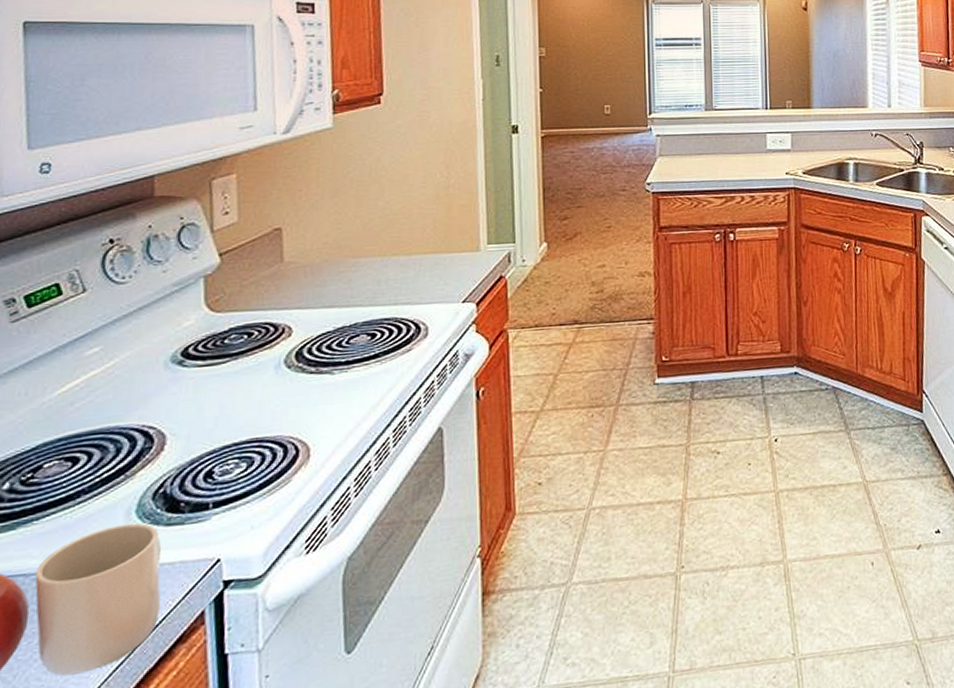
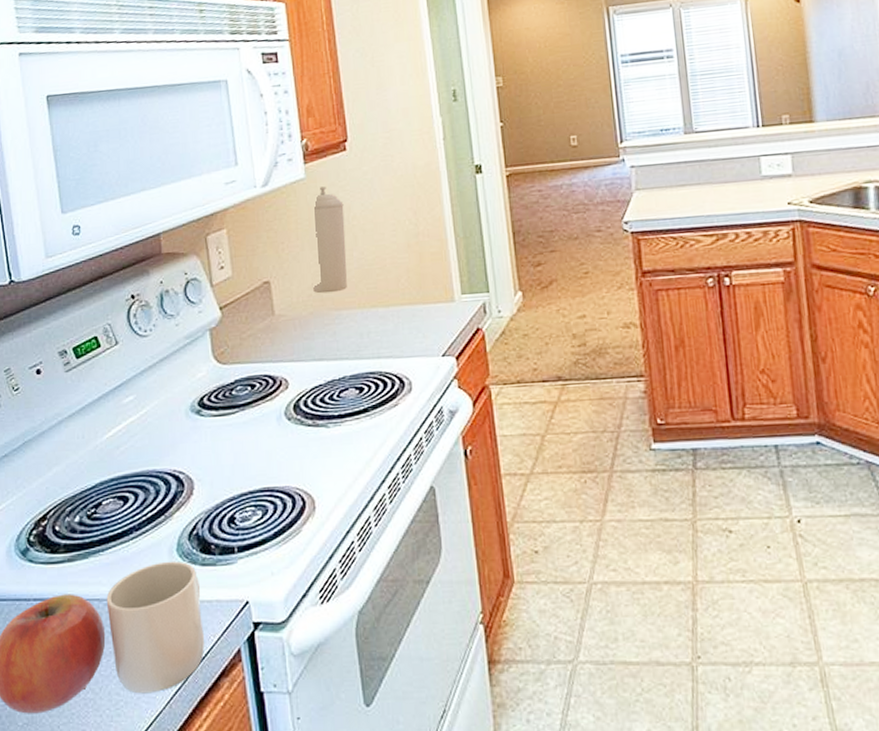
canister: none [329,137,373,242] -> present [312,186,347,294]

